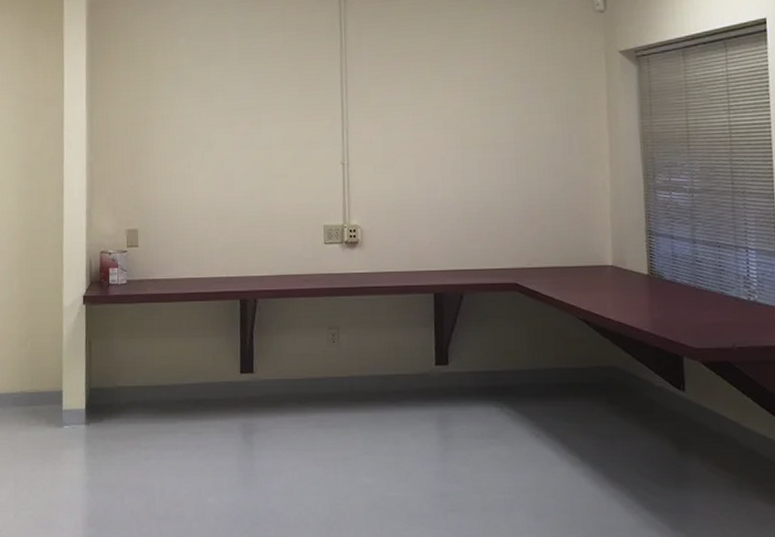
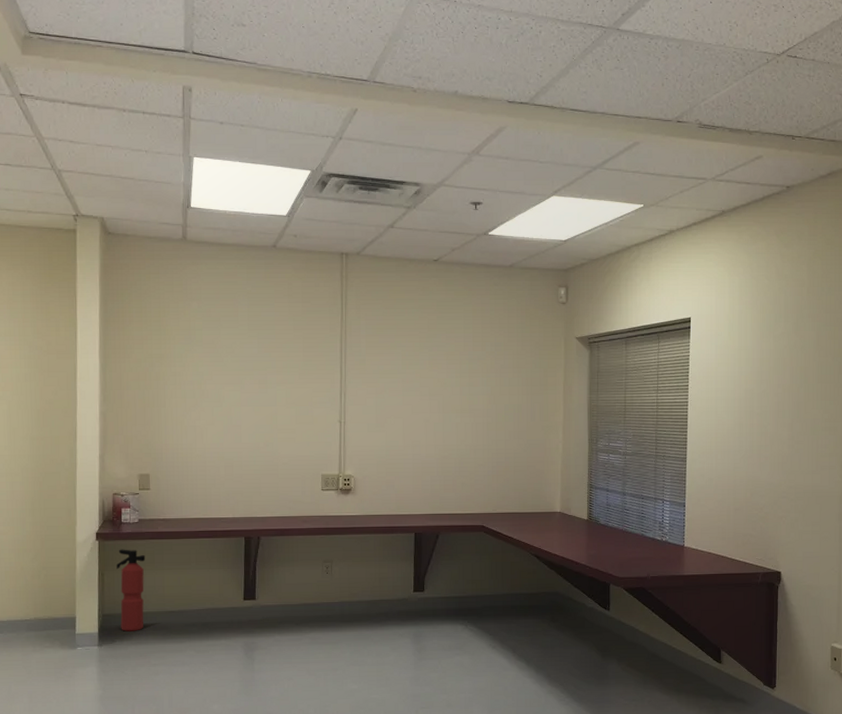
fire extinguisher: none [104,314,135,408] -> present [116,549,146,632]

